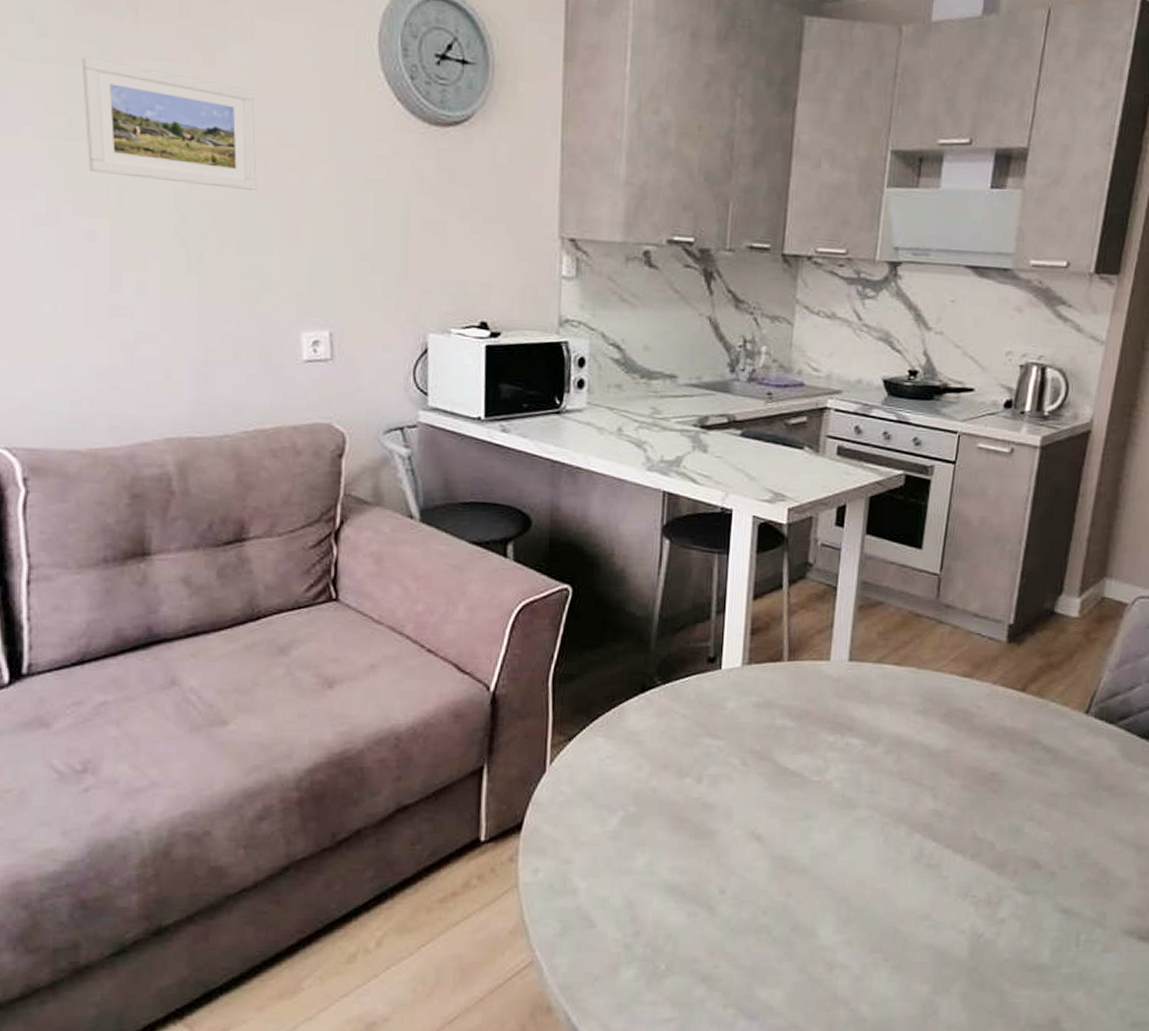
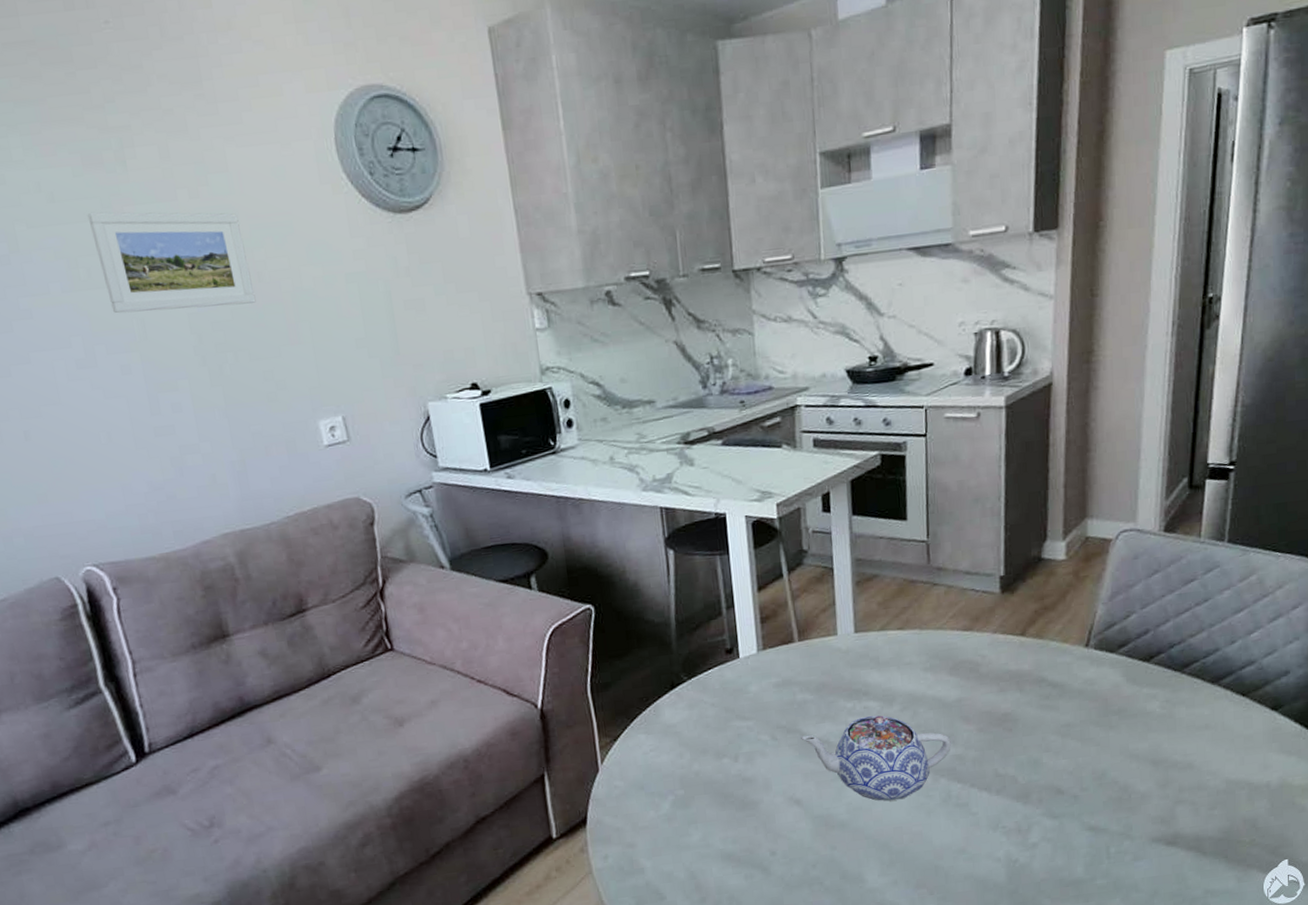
teapot: none [773,754,932,851] -> present [801,715,951,802]

